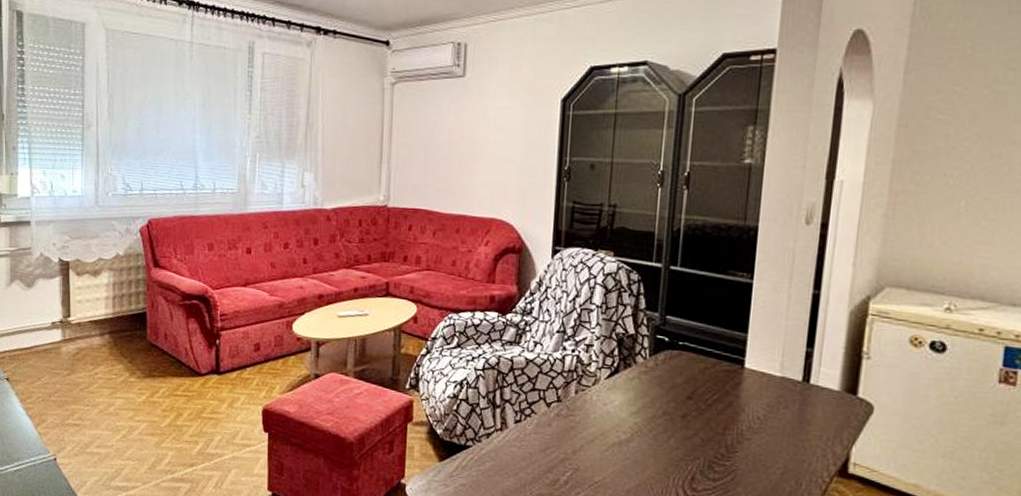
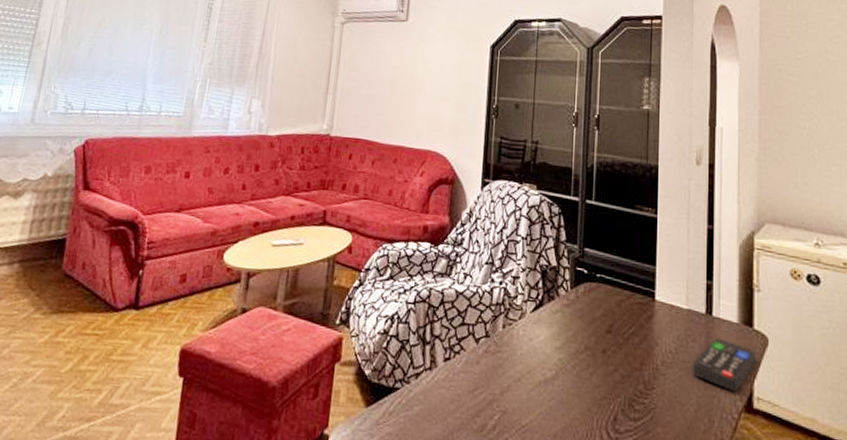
remote control: none [781,404,857,457] -> present [692,337,756,391]

